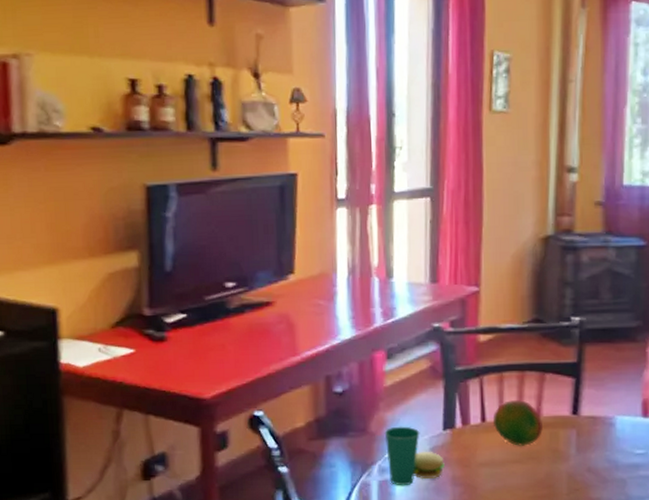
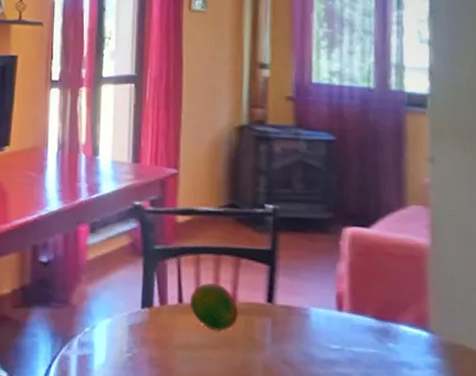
cup: present [384,426,445,486] -> none [85,300,142,363]

